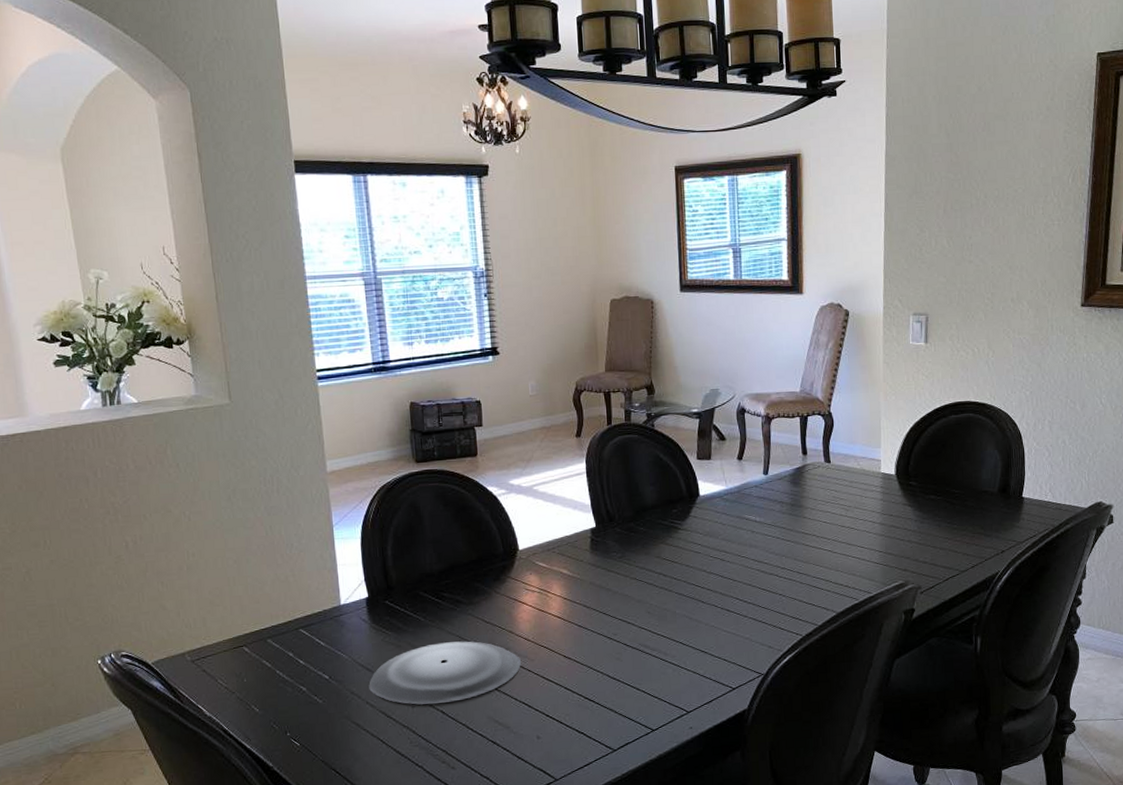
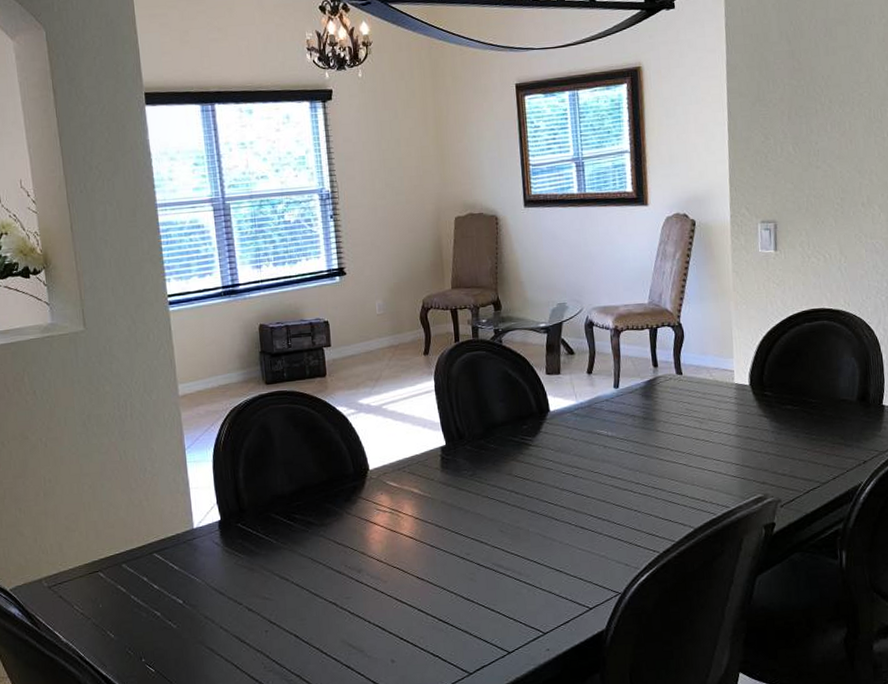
plate: present [368,641,521,705] -> none [222,563,374,629]

